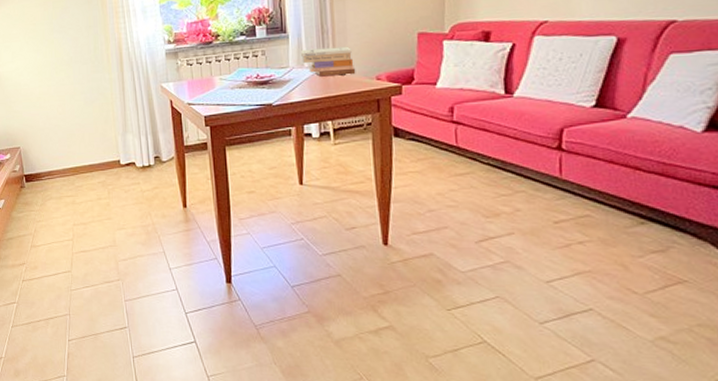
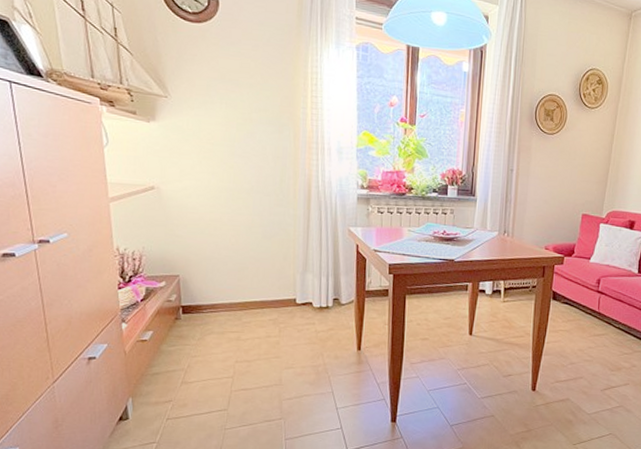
books: present [301,46,356,77] -> none [486,214,530,242]

